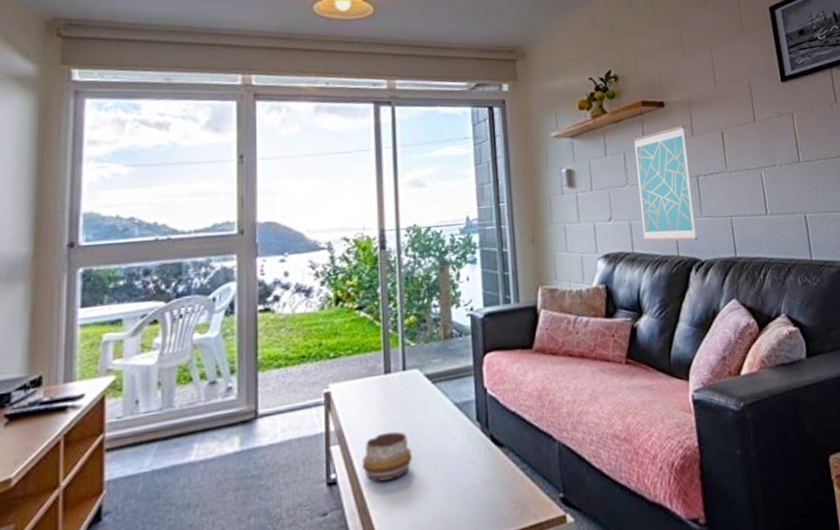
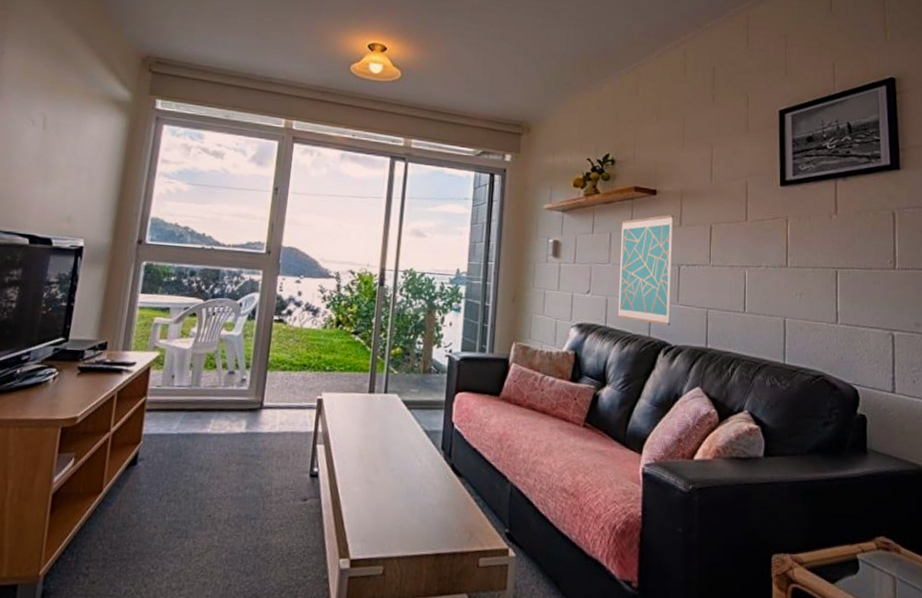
decorative bowl: present [361,431,413,482] -> none [339,442,383,484]

